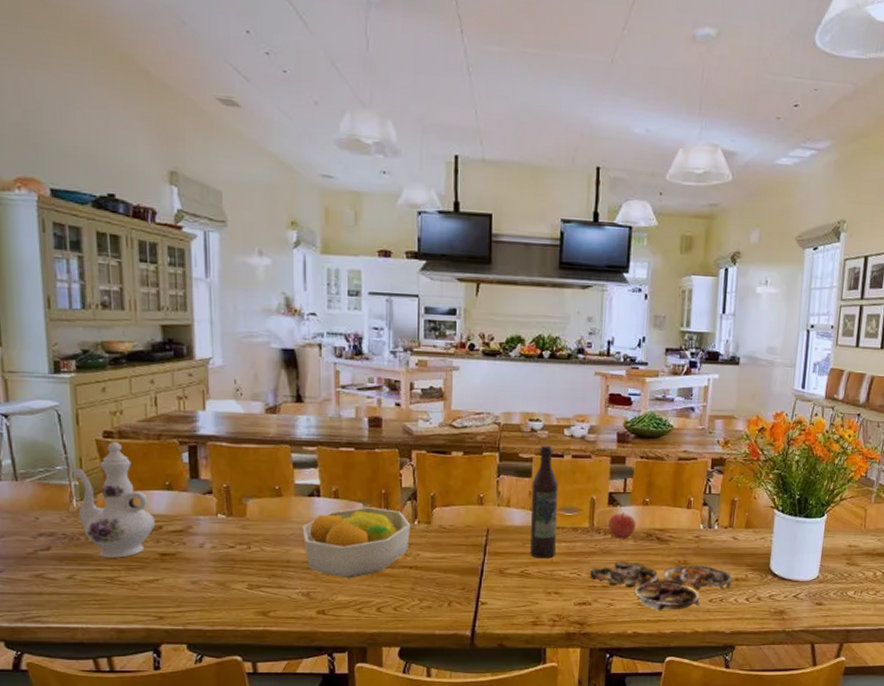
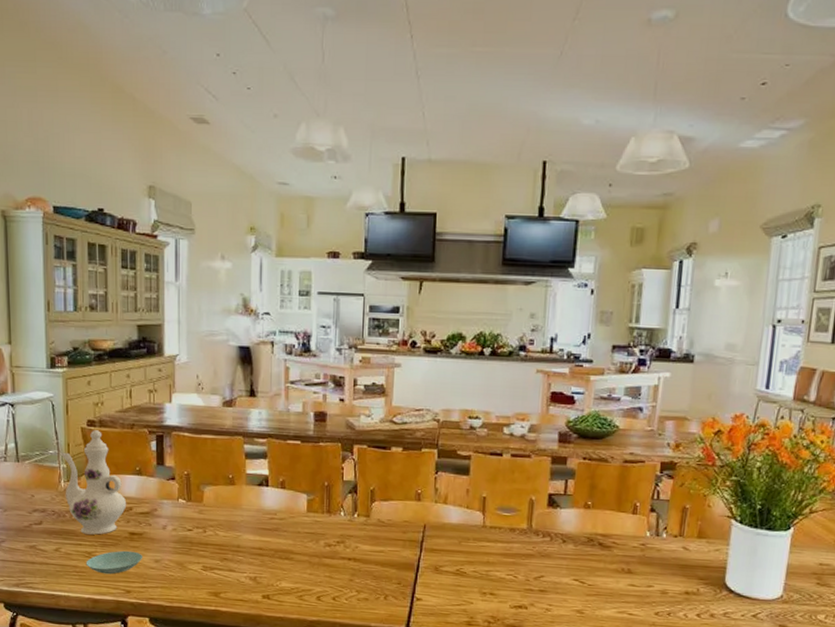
saucer: none [107,573,176,601] -> present [86,550,142,575]
fruit bowl: present [302,507,411,578] -> none [251,498,351,566]
wine bottle: present [529,445,558,559] -> none [466,443,497,558]
serving platter: present [590,561,733,612] -> none [527,565,682,621]
apple: present [608,511,636,539] -> none [547,514,577,543]

